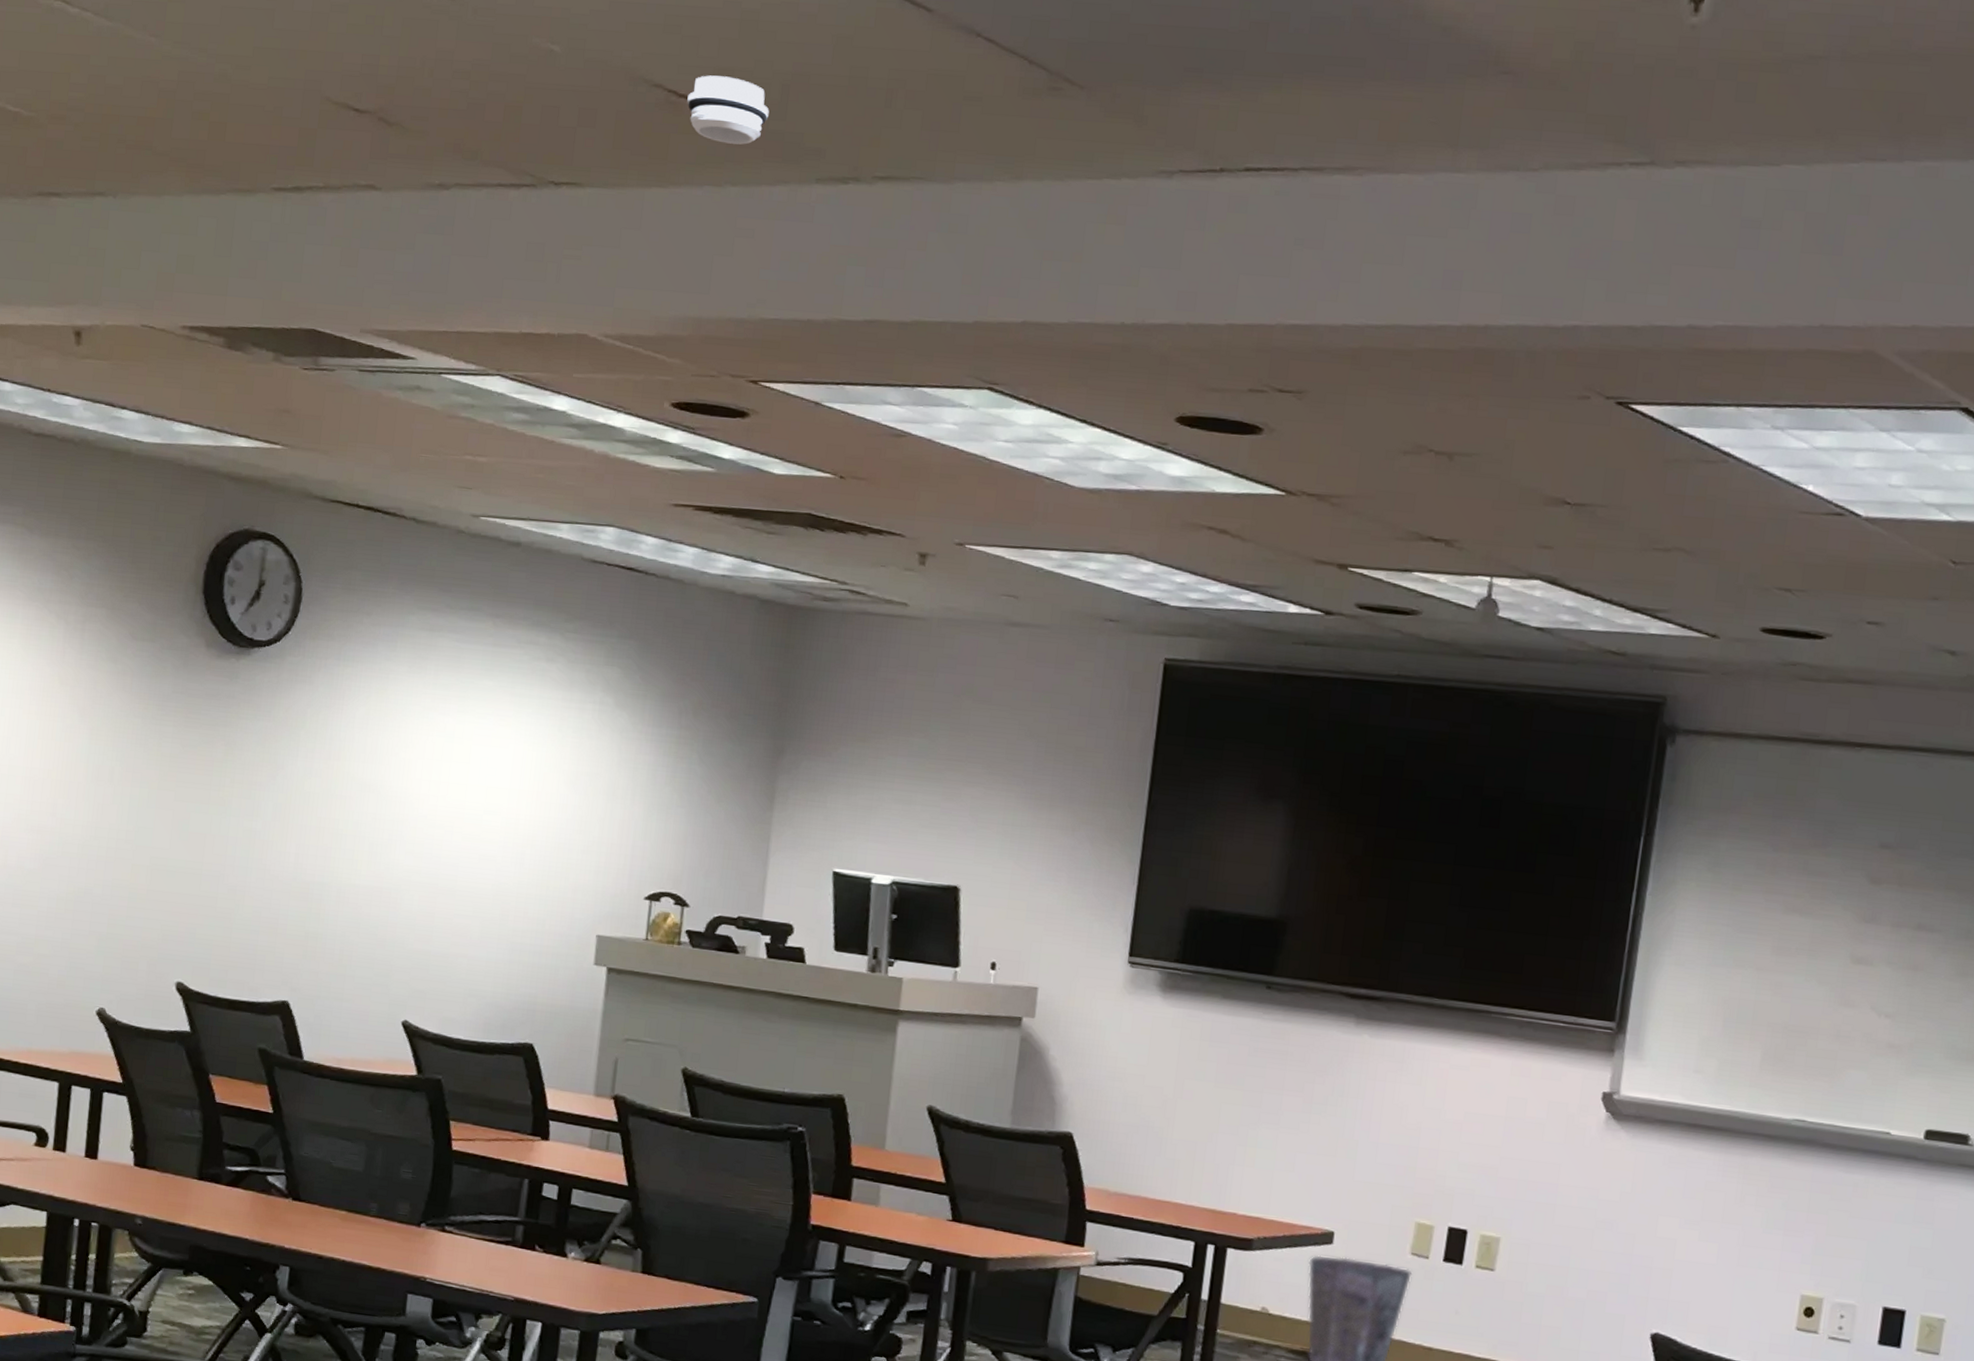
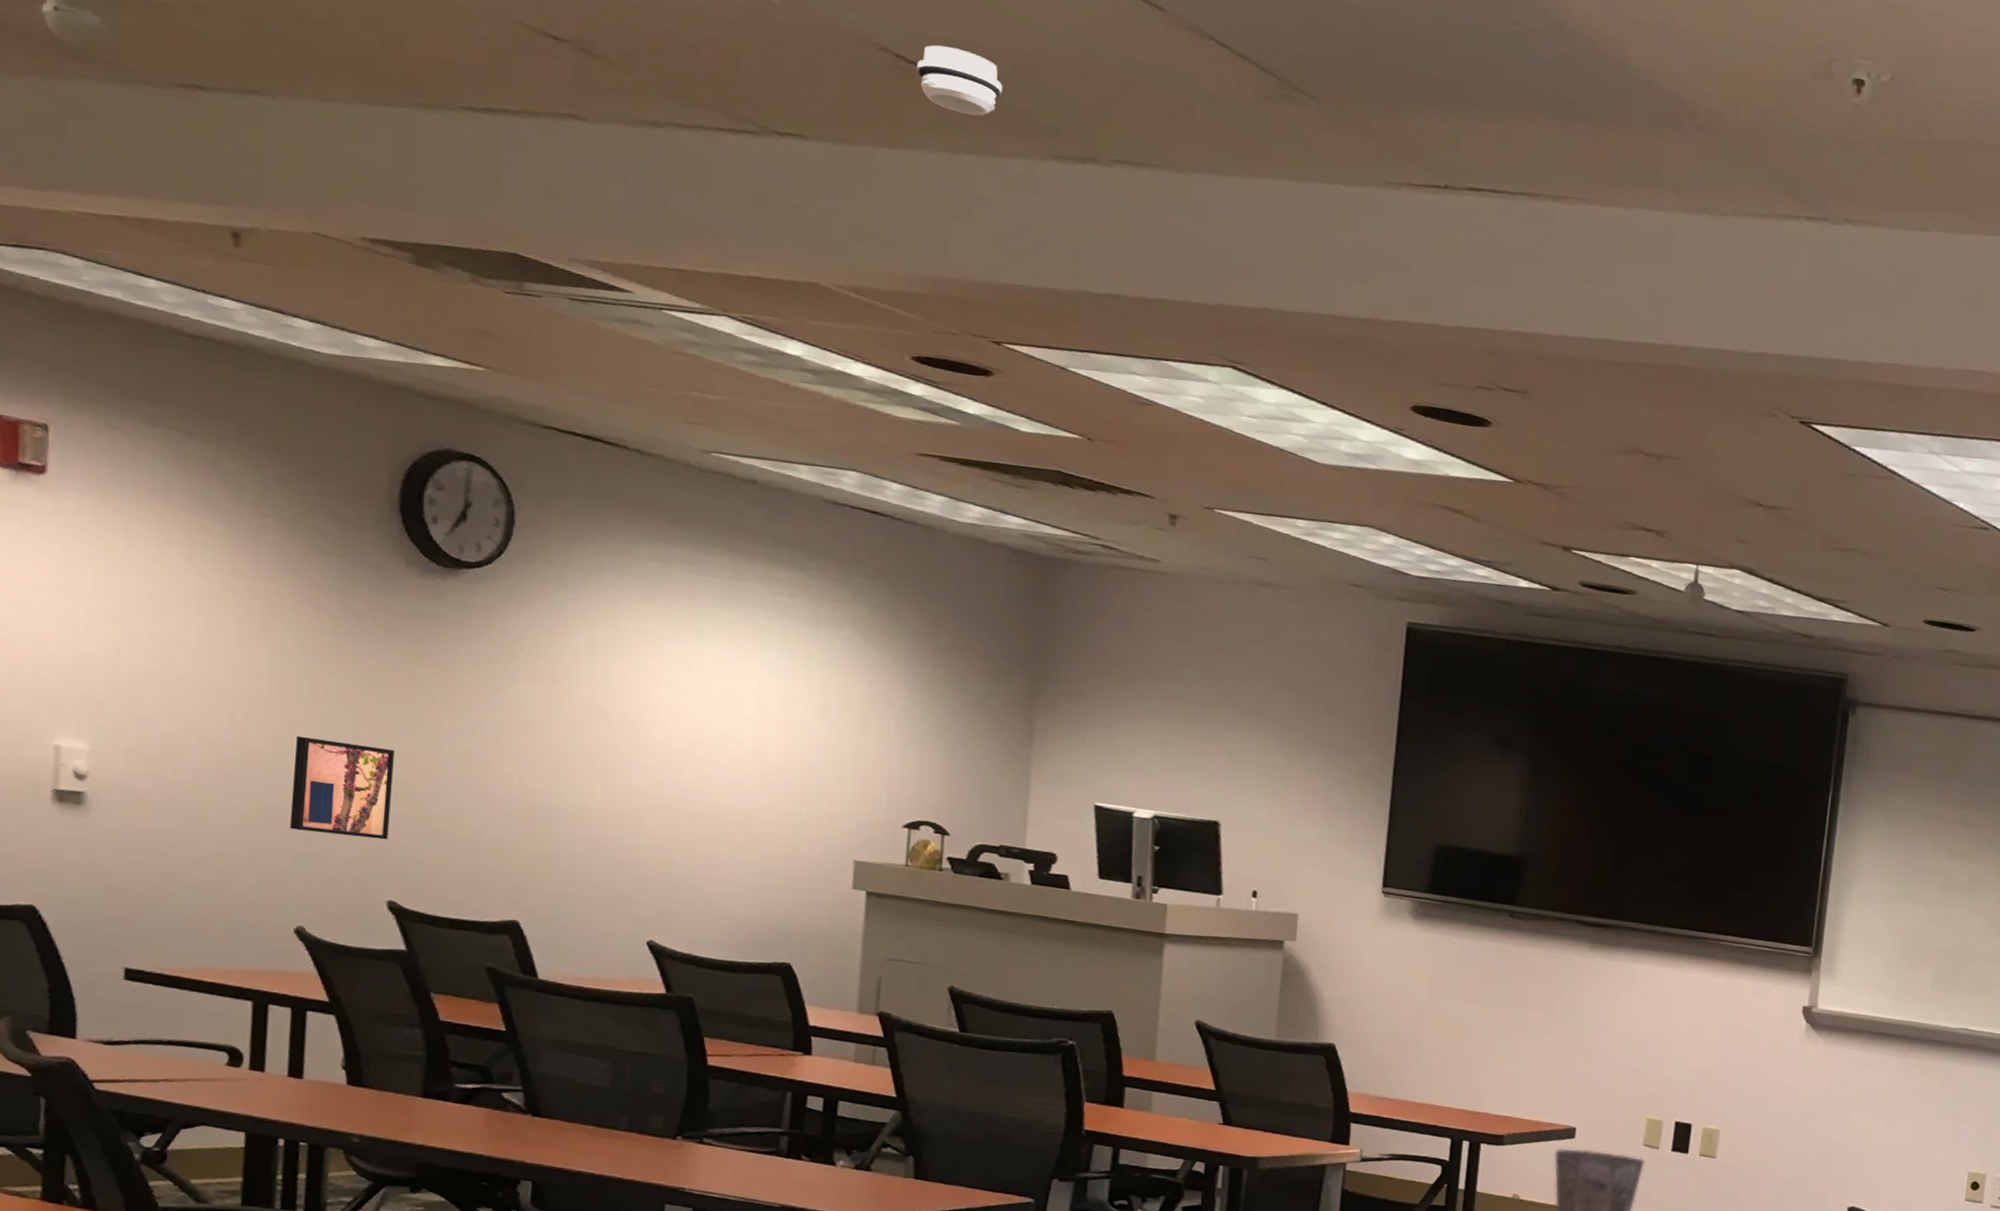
wall art: none [97,819,189,921] -> present [290,735,395,840]

